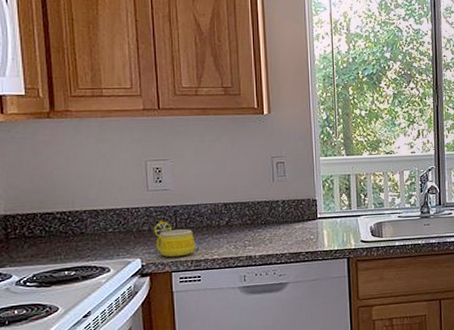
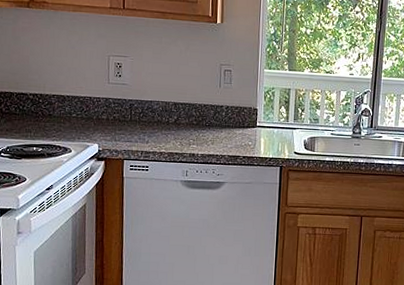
mug: present [154,220,196,258] -> none [111,111,147,147]

